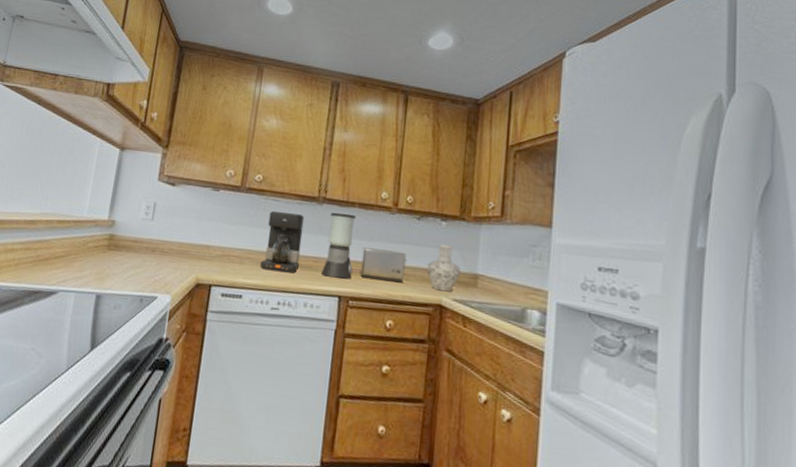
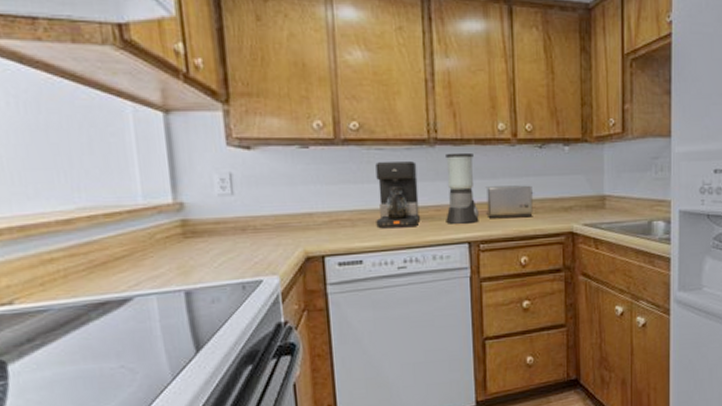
decorative bottle: present [426,244,461,292] -> none [554,170,588,219]

